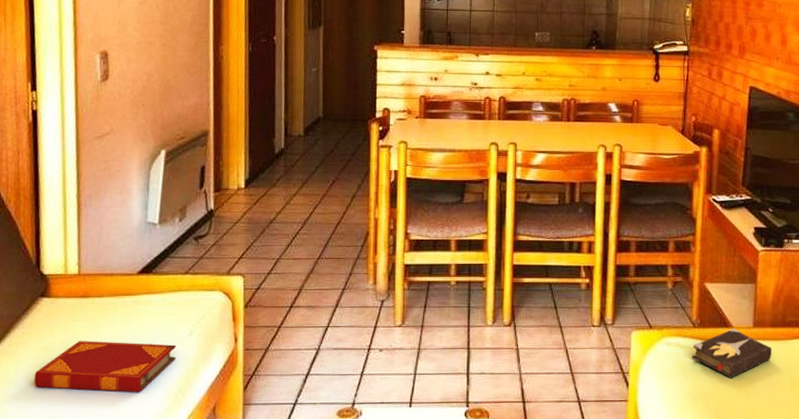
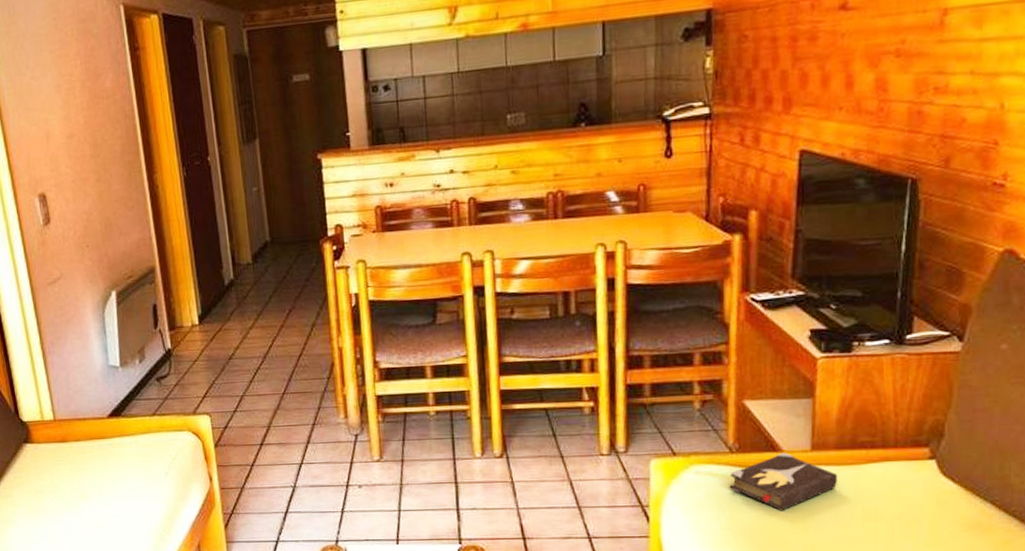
hardback book: present [34,341,177,392] -> none [30,483,156,531]

